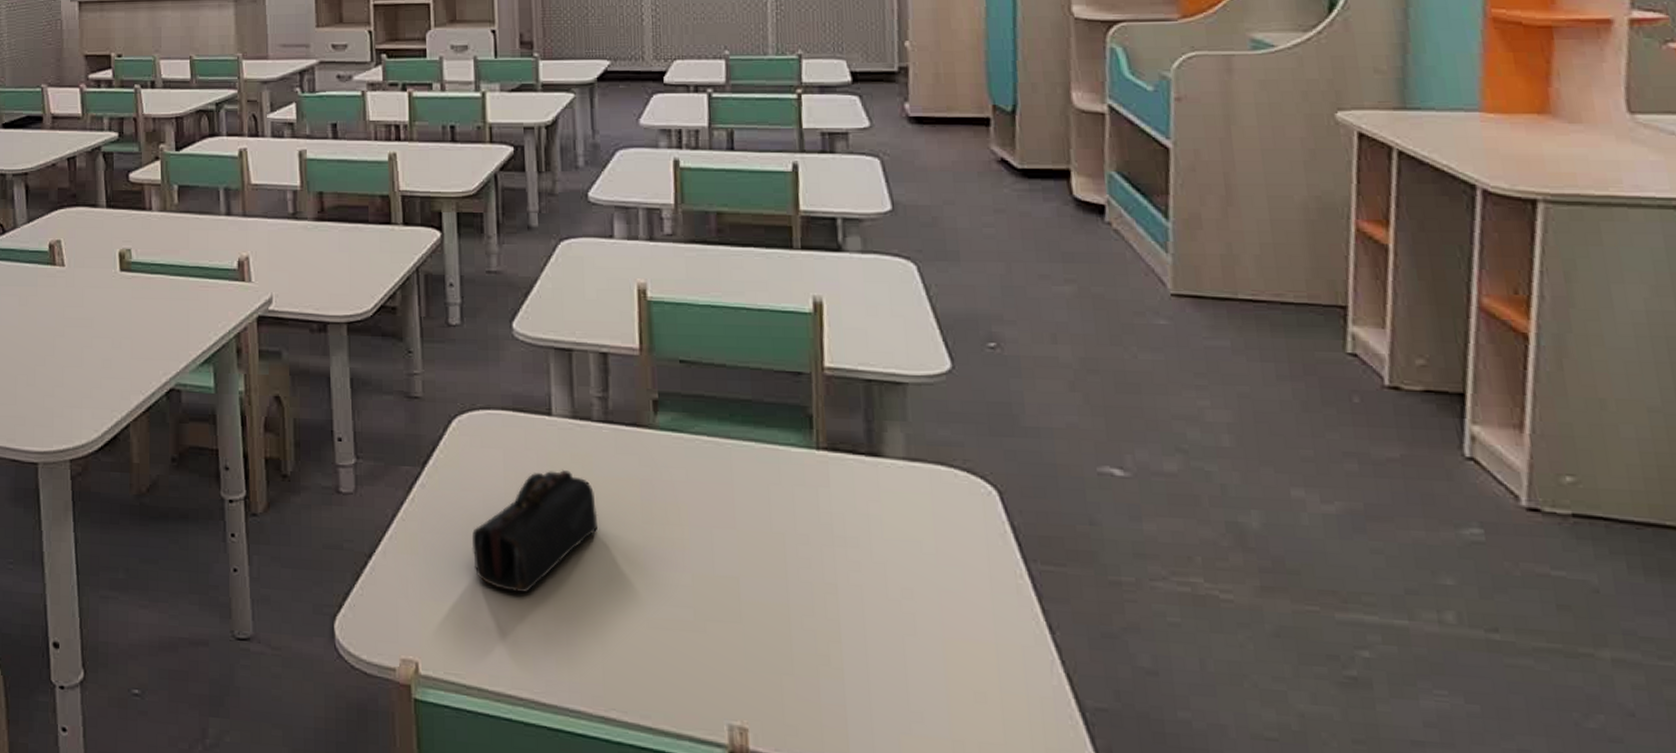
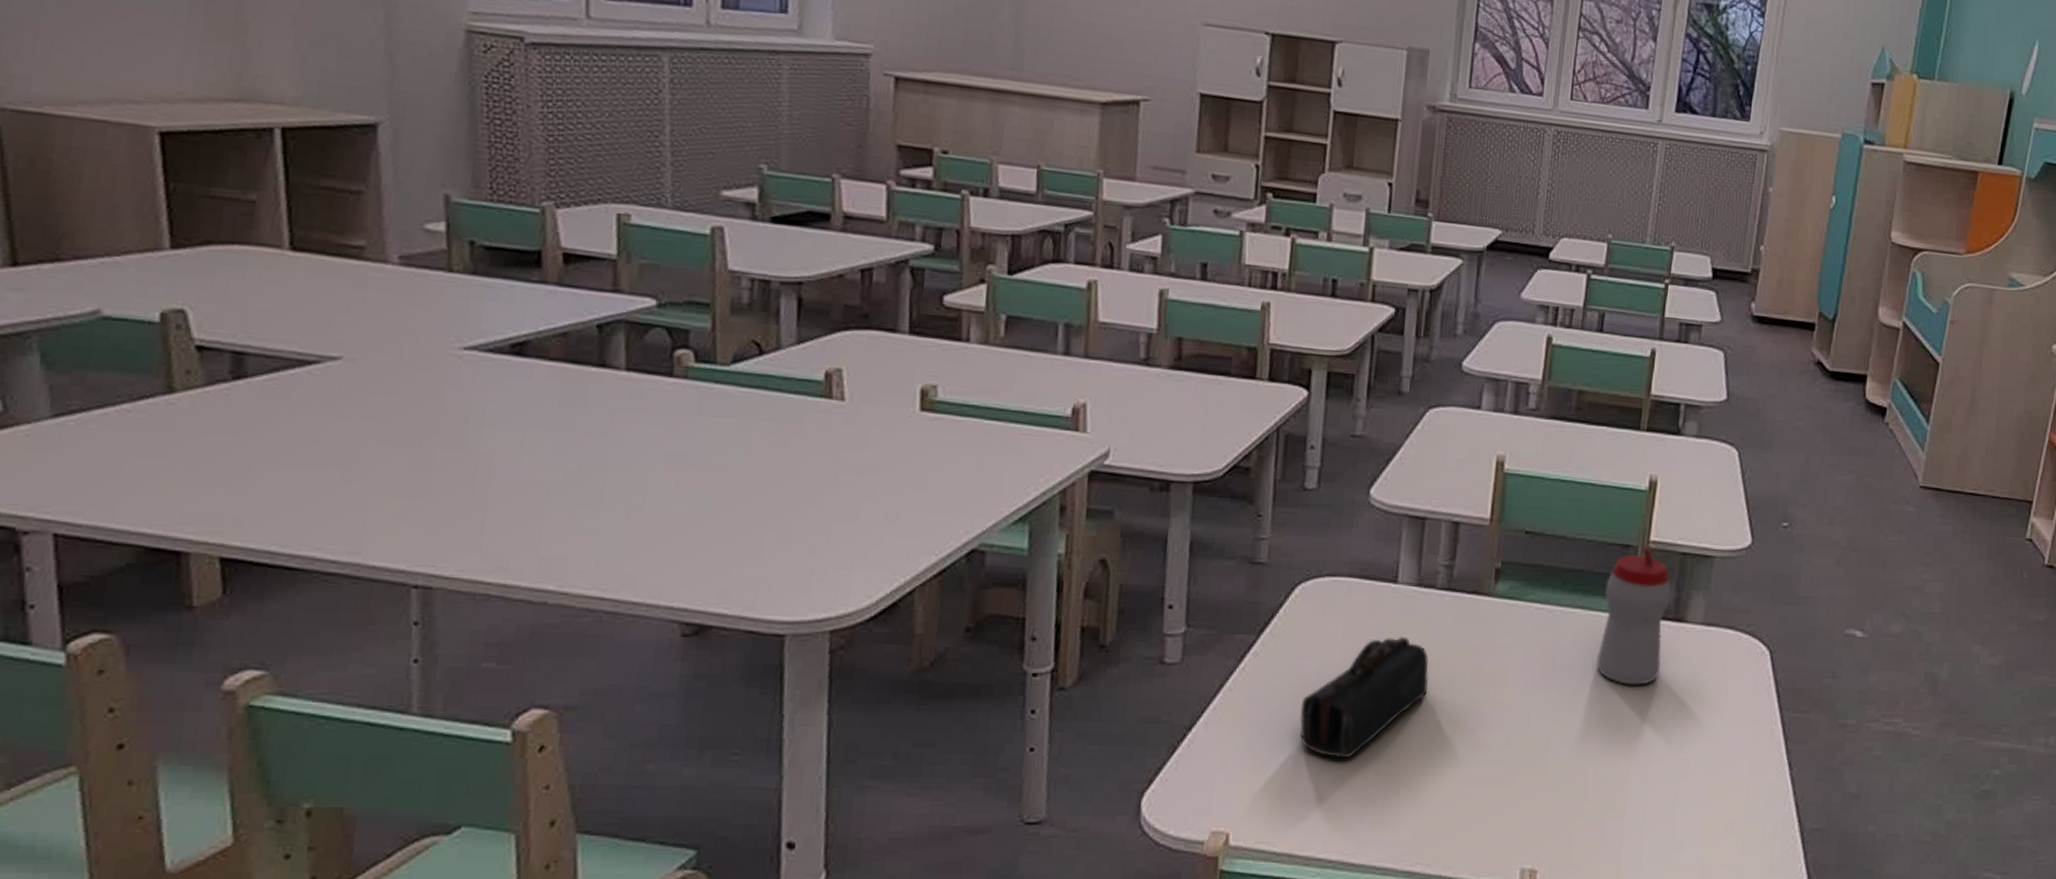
sippy cup: none [780,374,862,528] -> present [1596,546,1671,686]

